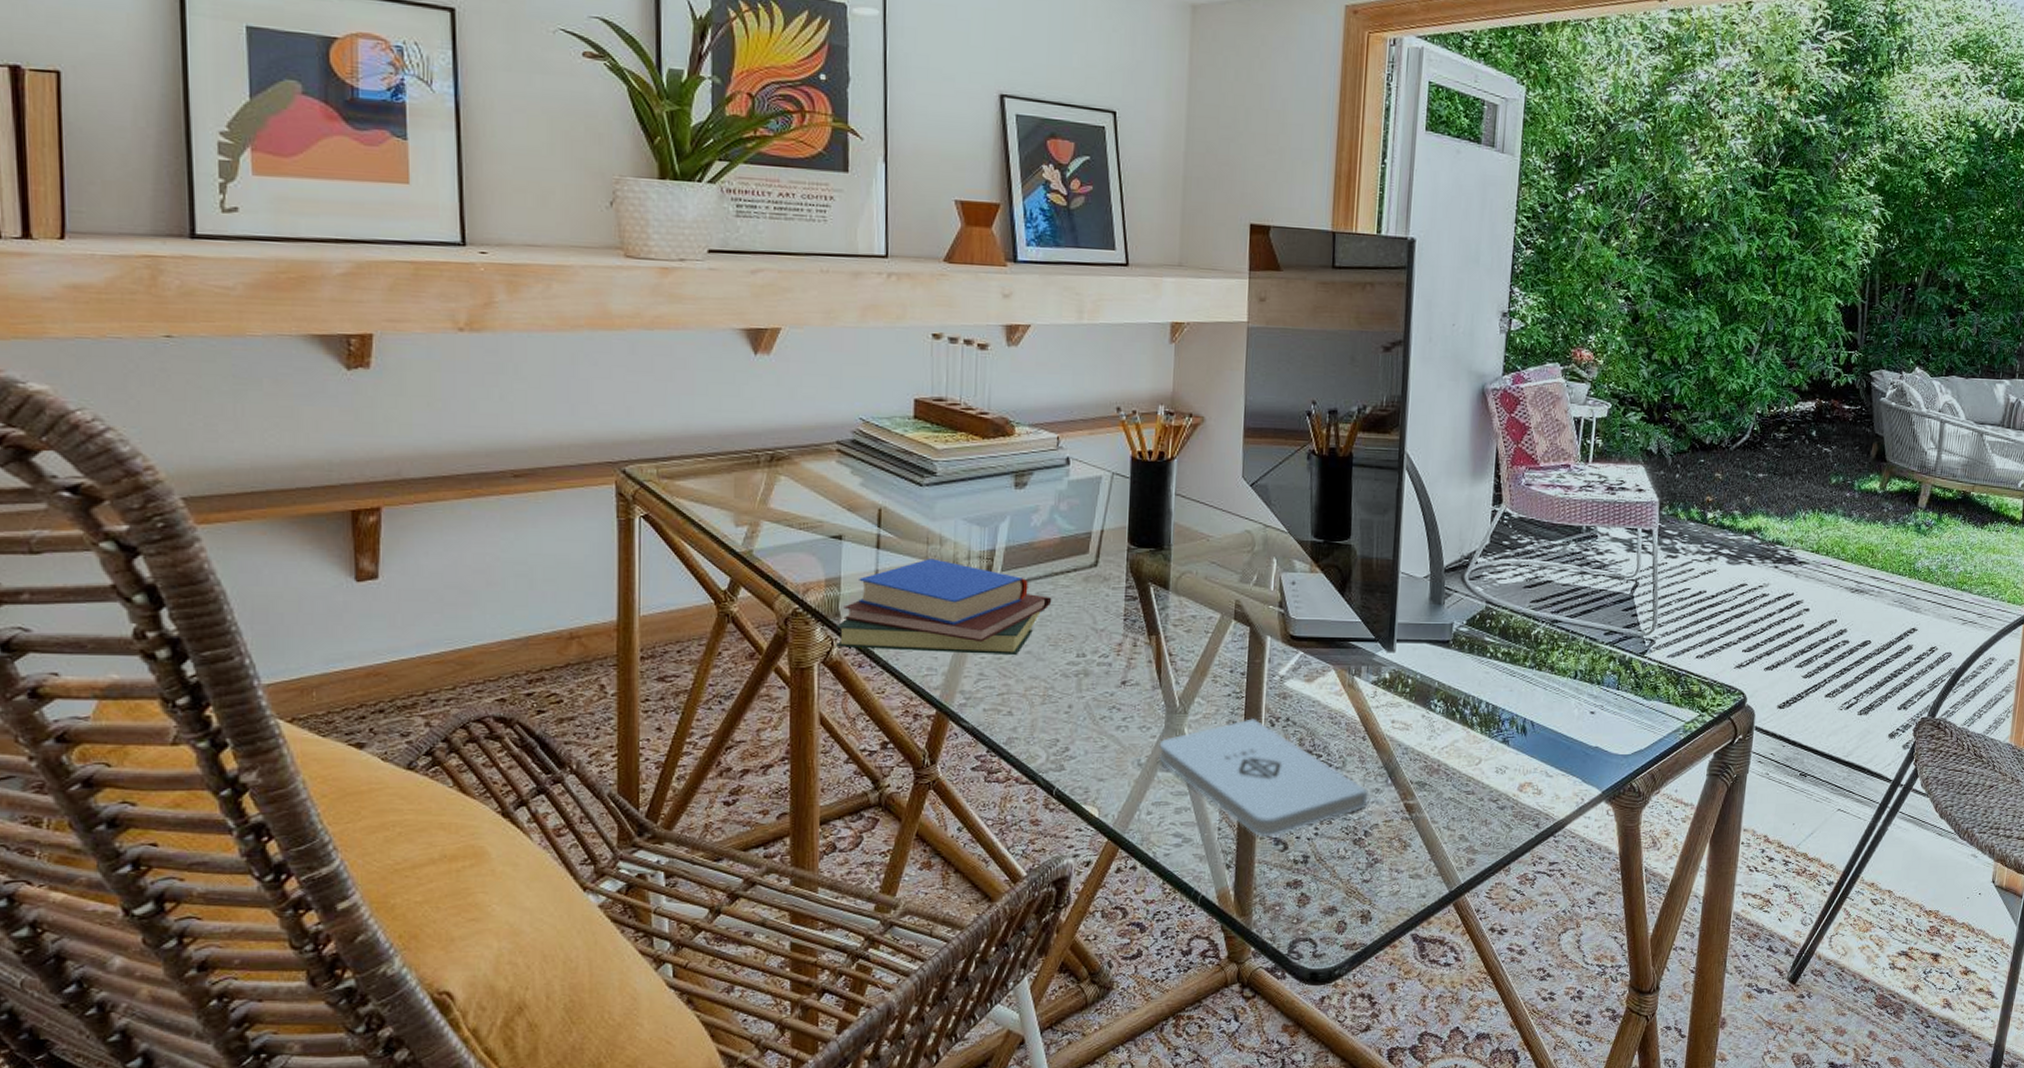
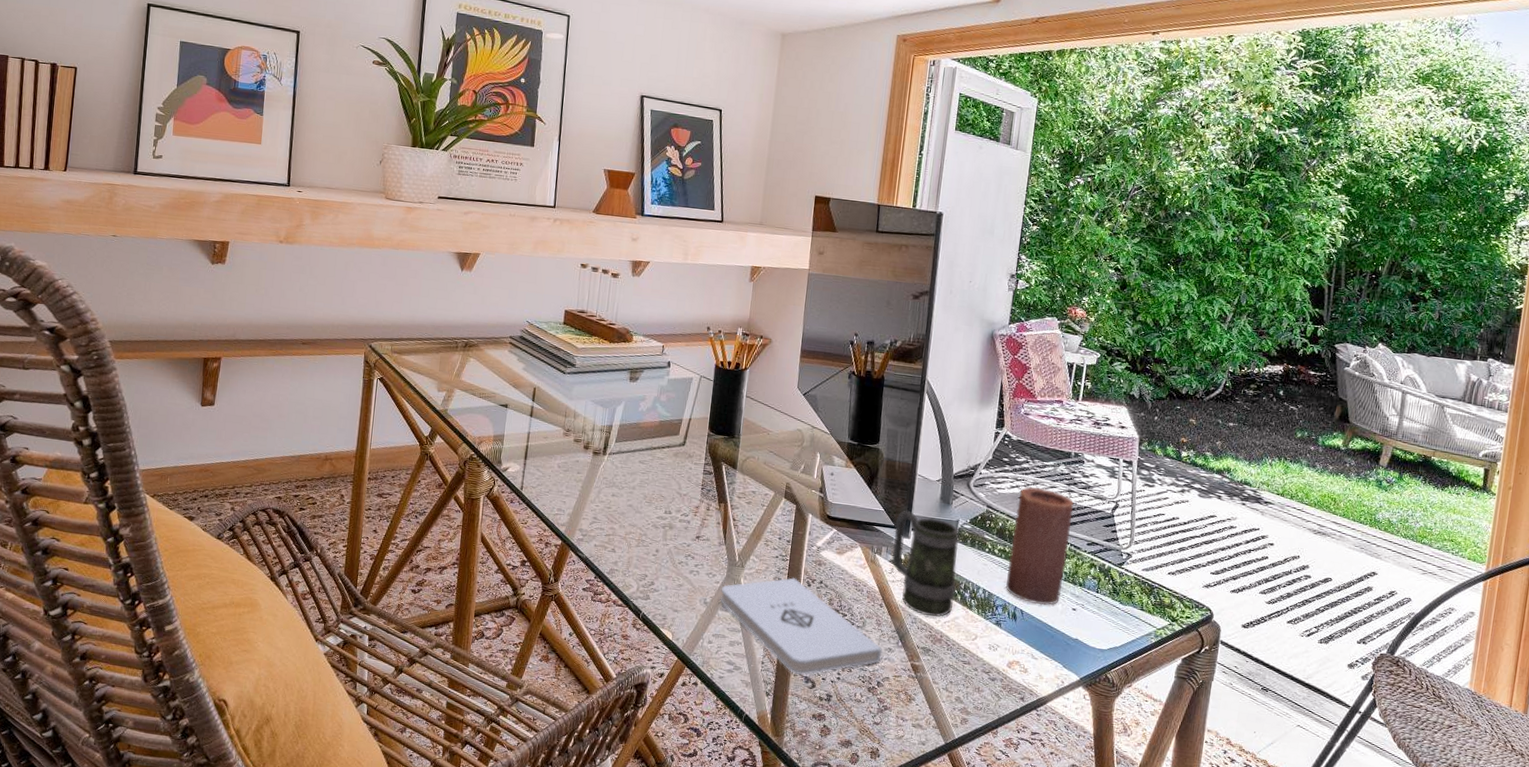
book: present [836,558,1052,656] -> none [497,427,650,507]
mug: none [1373,617,1454,744] -> present [891,510,959,617]
candle: none [1512,572,1587,713] -> present [1005,486,1074,605]

